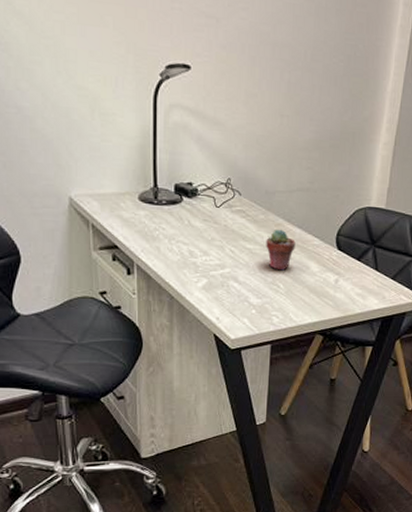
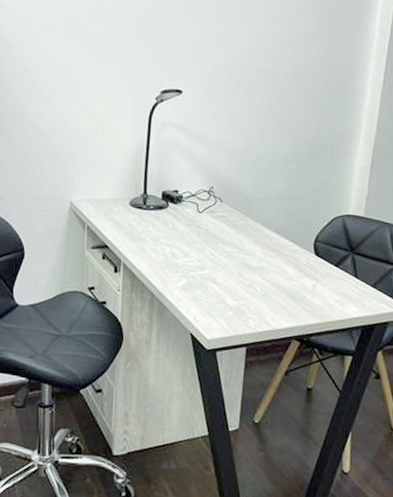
potted succulent: present [266,229,296,271] -> none [244,234,273,274]

